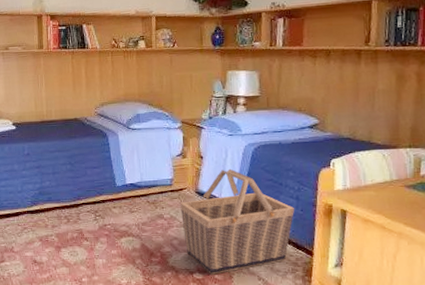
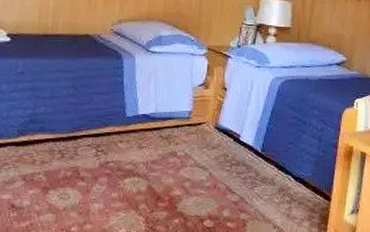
basket: present [180,168,294,275] -> none [196,103,316,222]

